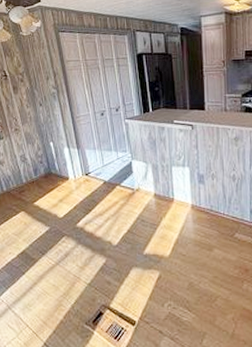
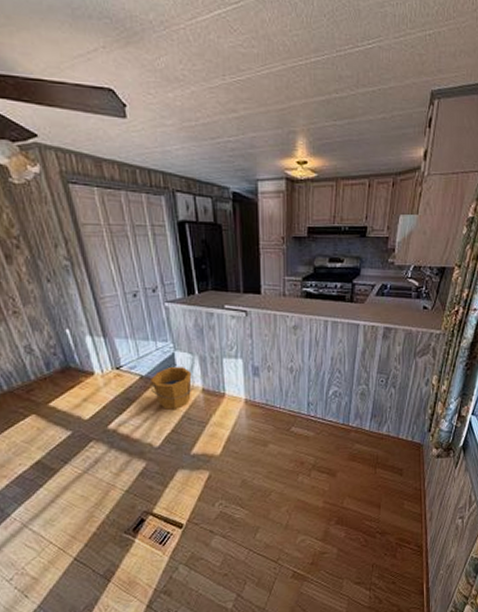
bucket: none [112,173,148,212] -> present [151,366,195,410]

